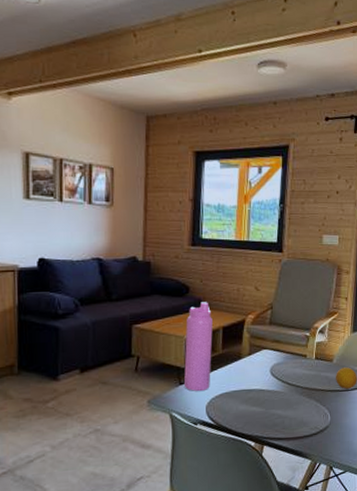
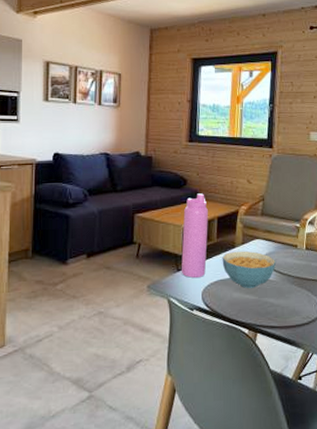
cereal bowl: none [227,361,285,401] -> present [222,250,277,289]

